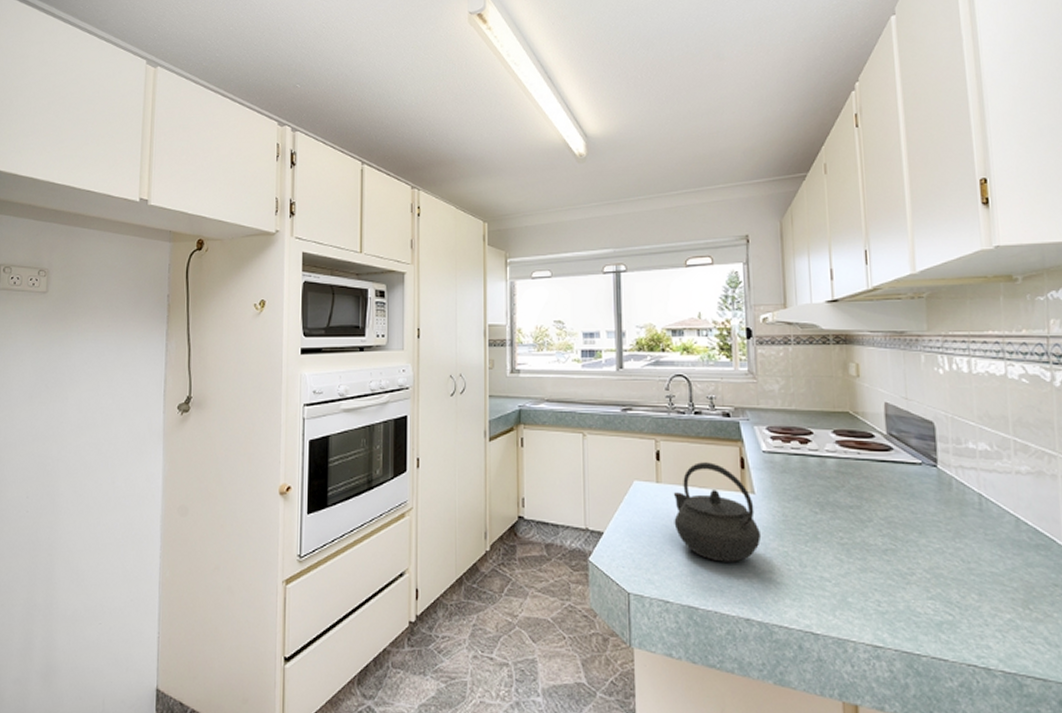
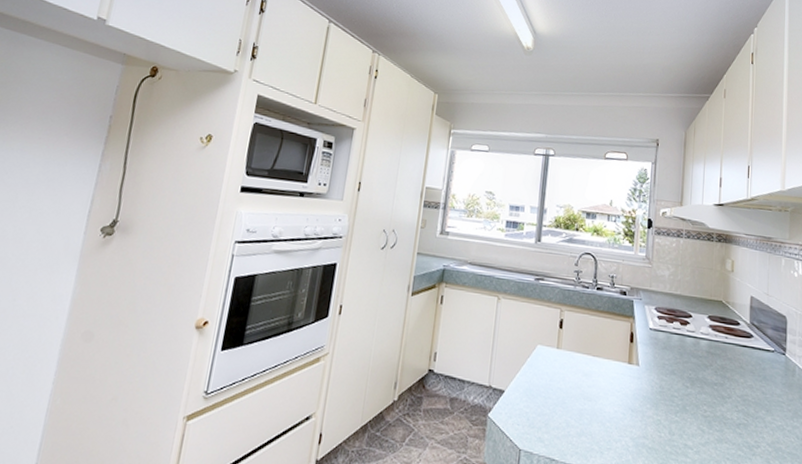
kettle: present [673,462,762,562] -> none [567,333,641,427]

